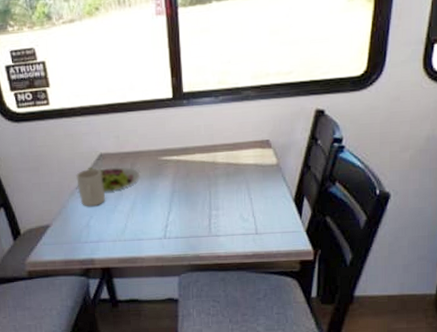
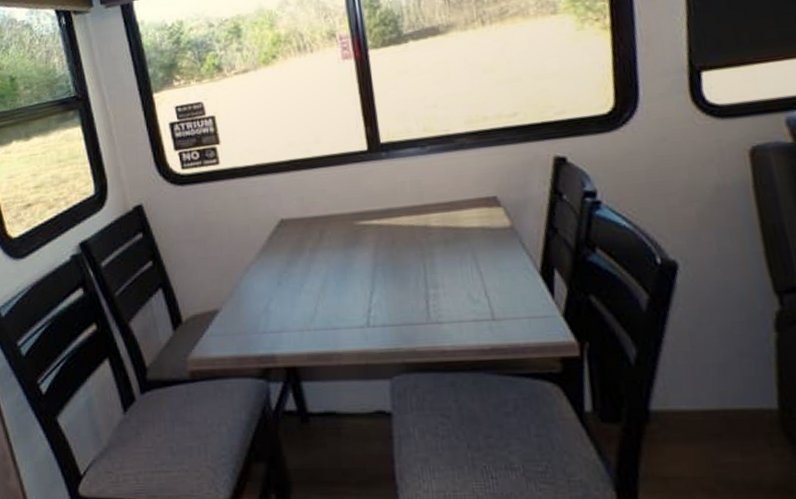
cup: present [76,168,106,207] -> none [251,238,289,286]
salad plate: present [87,166,139,192] -> none [265,234,331,267]

